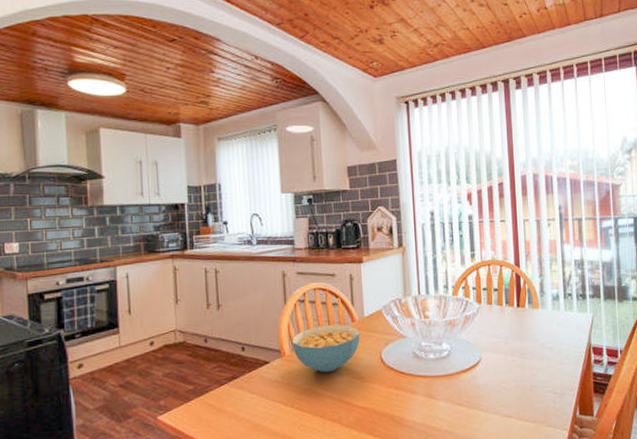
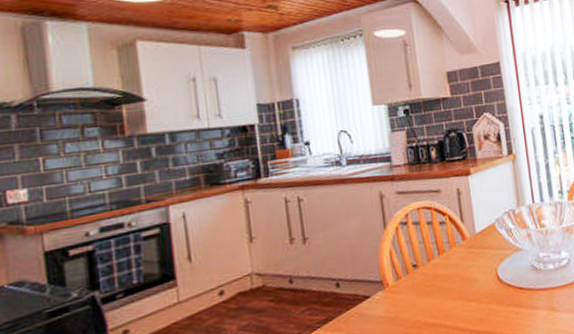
cereal bowl: present [292,324,360,373] -> none [395,244,473,300]

